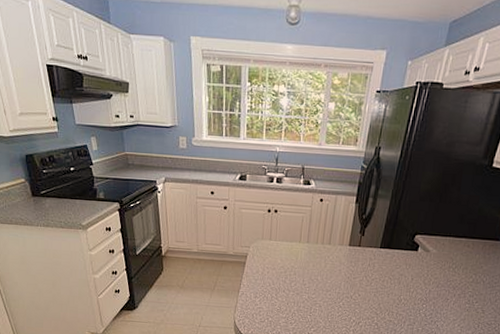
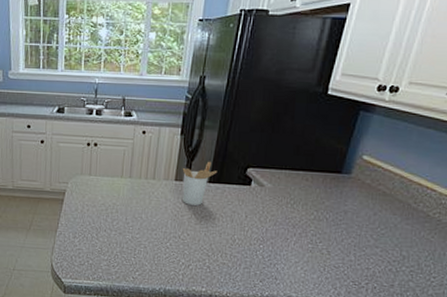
utensil holder: none [354,228,388,269] -> present [181,161,218,206]

